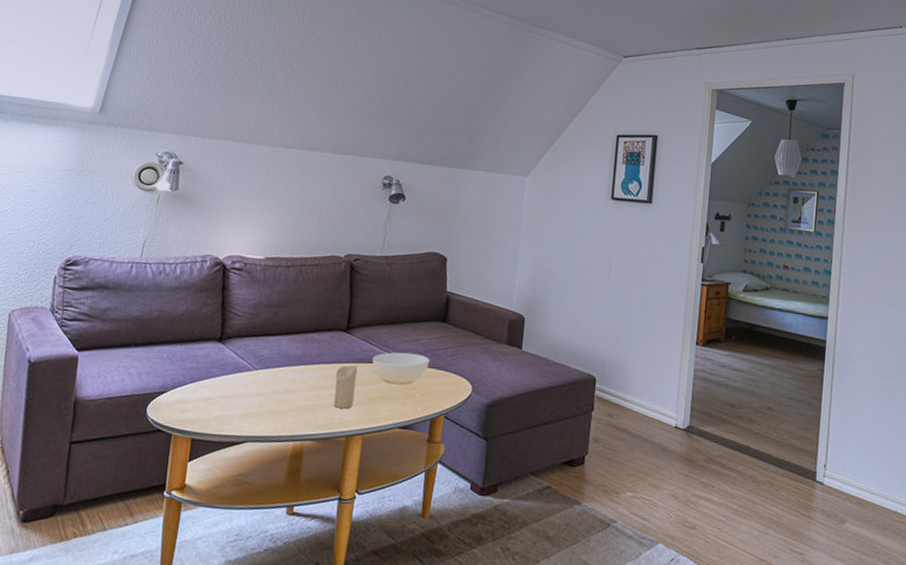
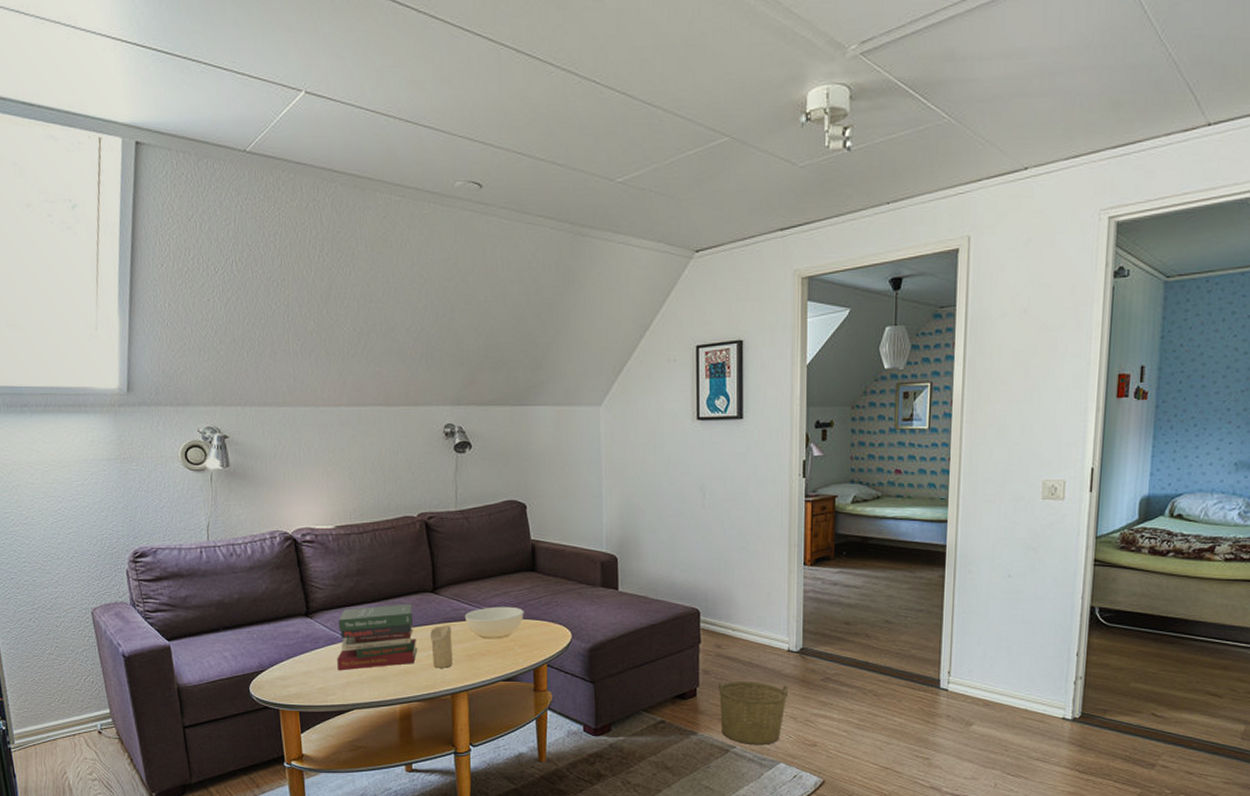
books: none [239,338,325,401] -> present [337,603,417,670]
basket: none [604,452,673,523] -> present [719,680,788,746]

